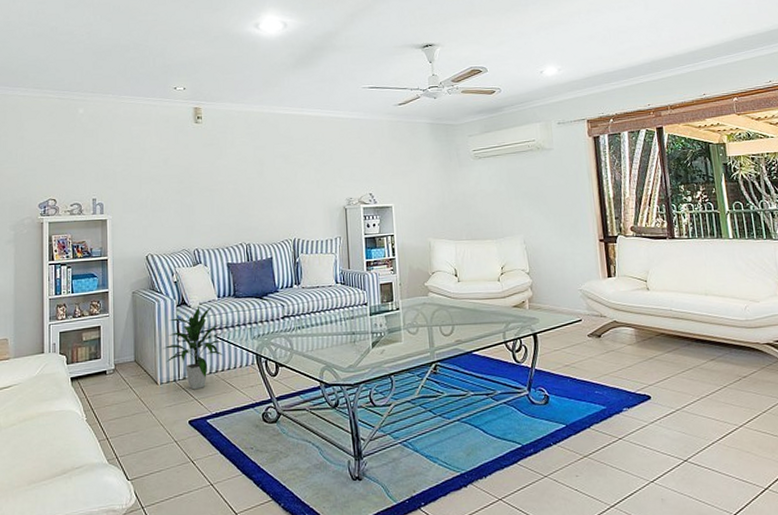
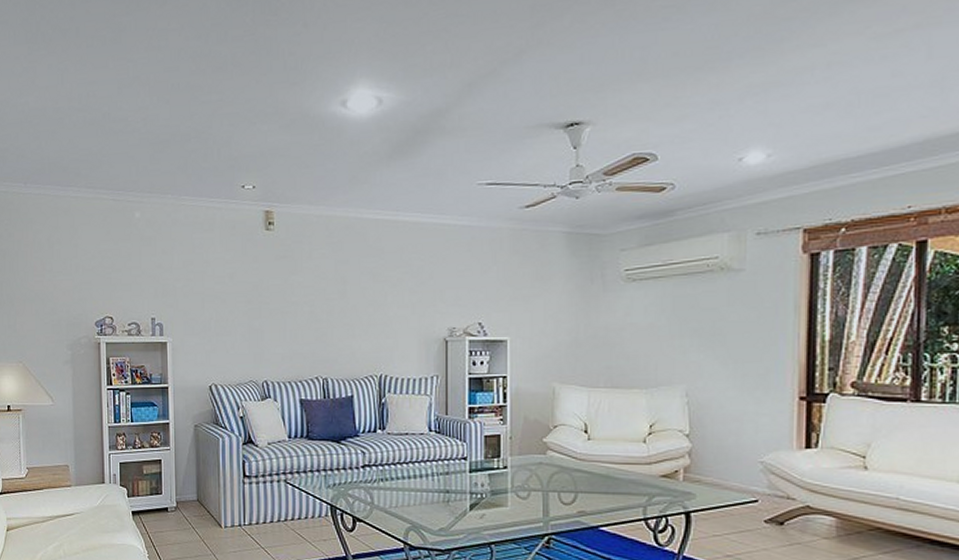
indoor plant: present [163,306,224,390] -> none [227,447,294,538]

